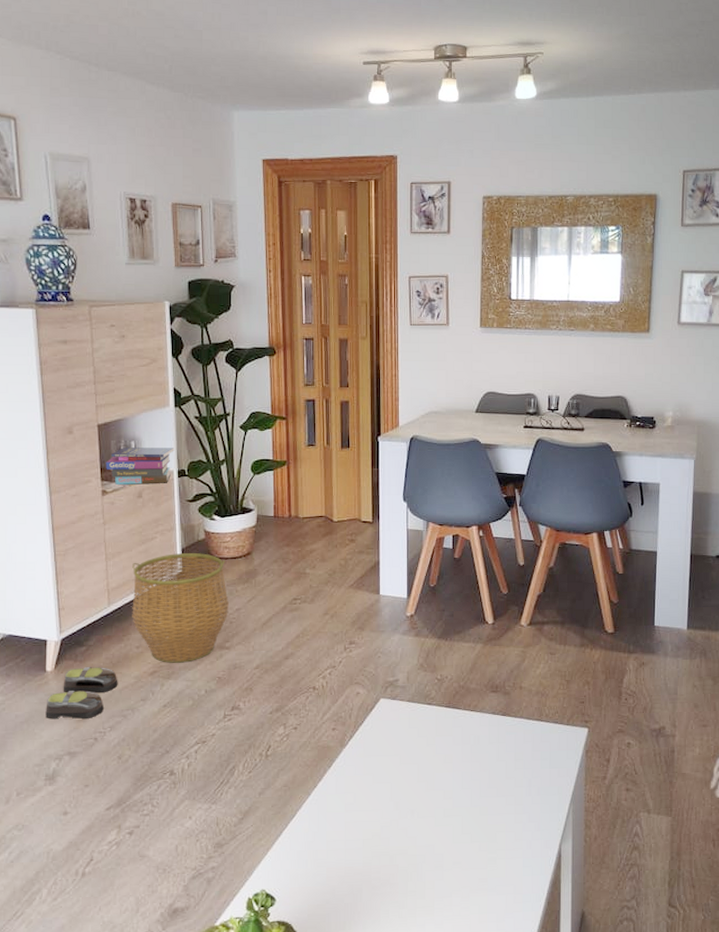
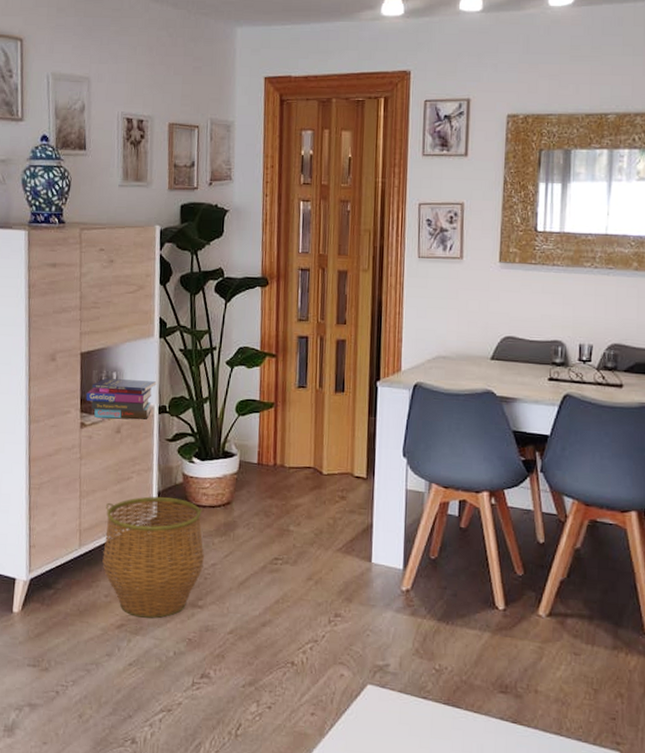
slippers: present [45,666,118,719] -> none [9,611,84,669]

